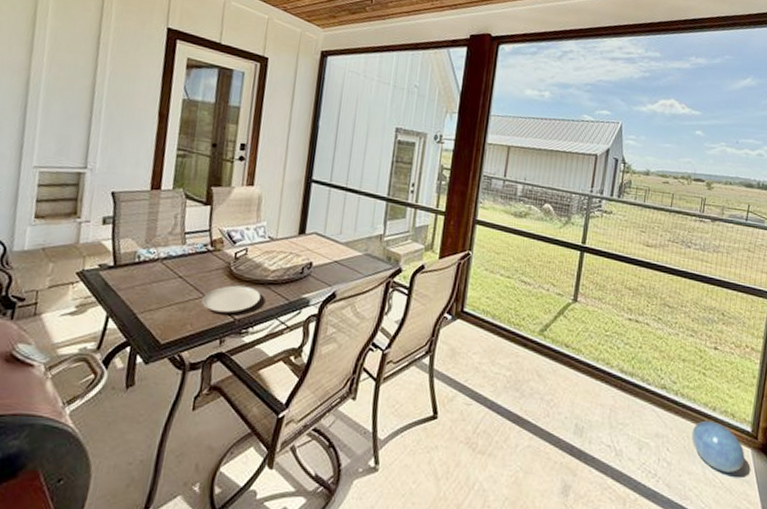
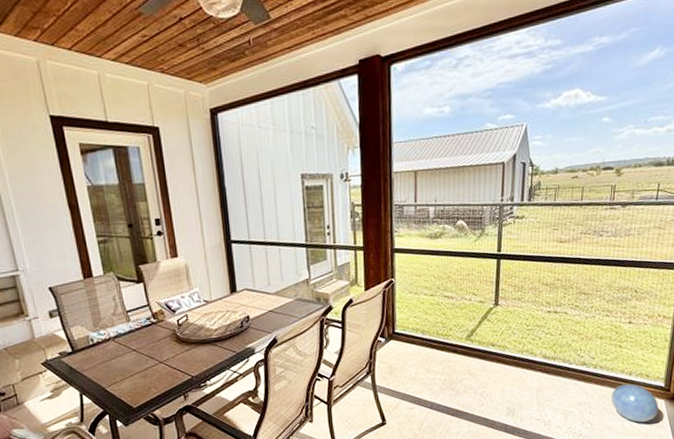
plate: present [202,285,261,314] -> none [159,347,211,374]

